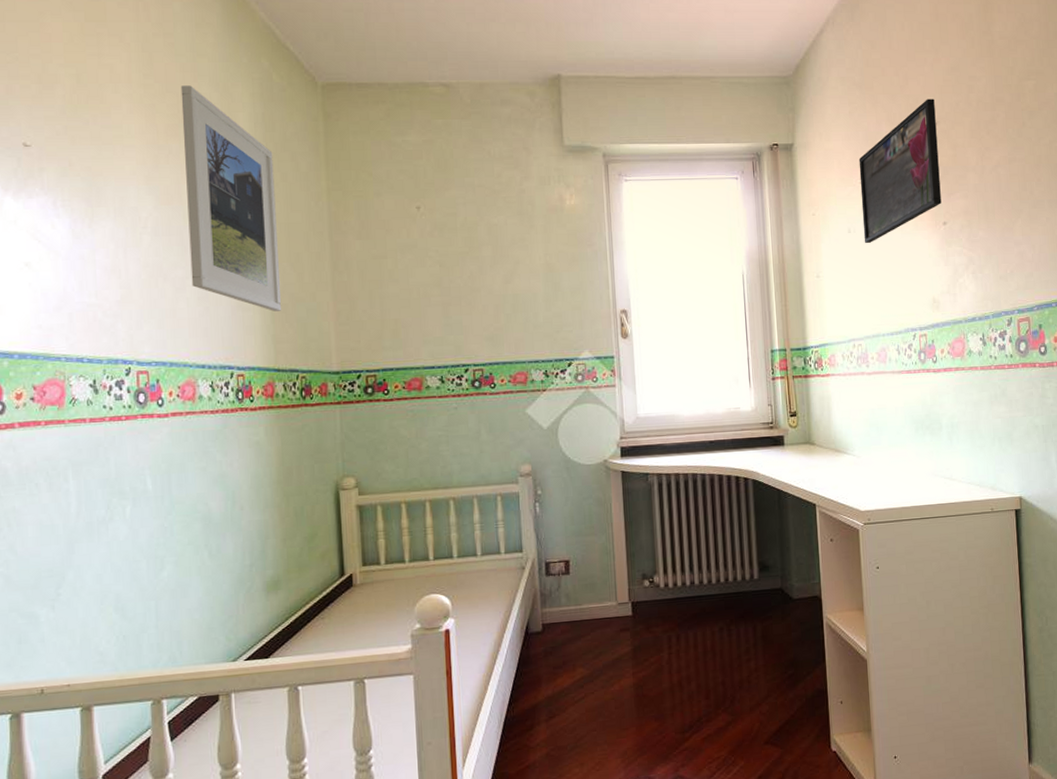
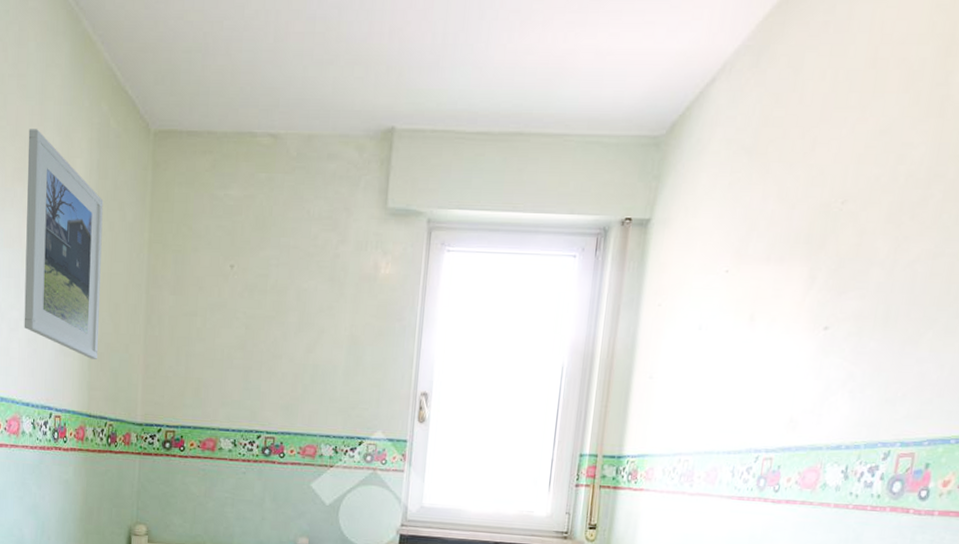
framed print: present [858,99,942,244] -> none [716,170,847,345]

